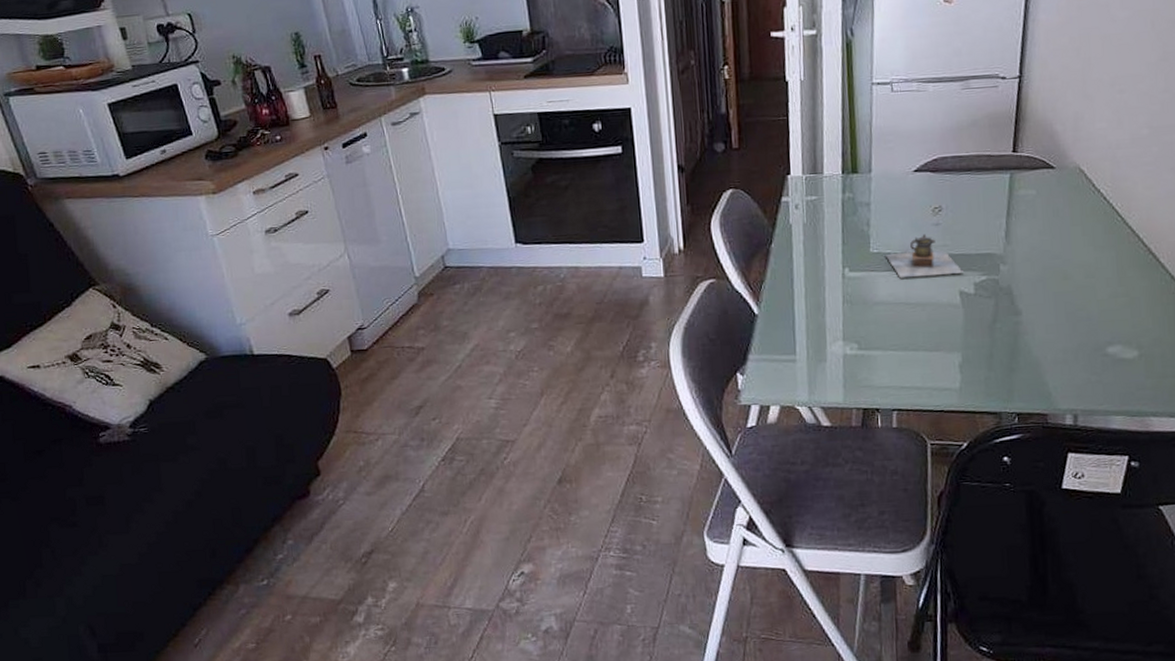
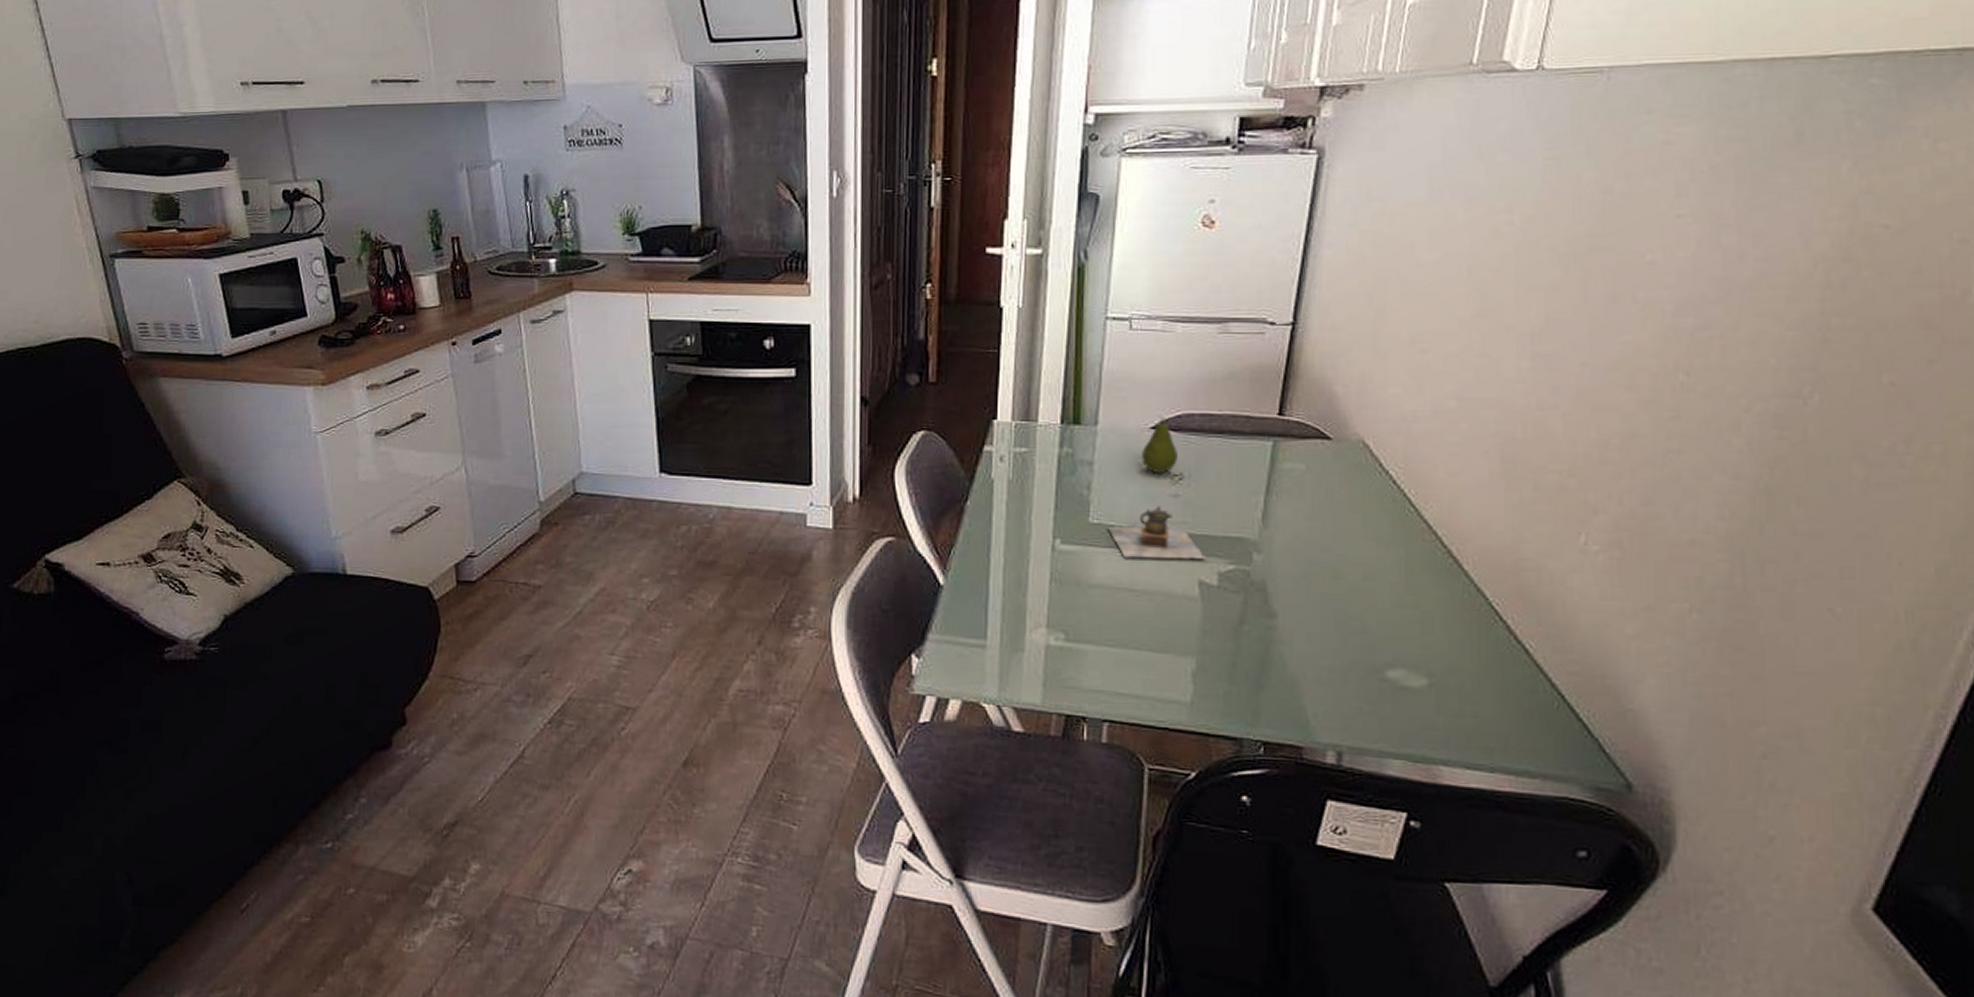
fruit: none [908,161,937,207] -> present [1142,416,1177,473]

